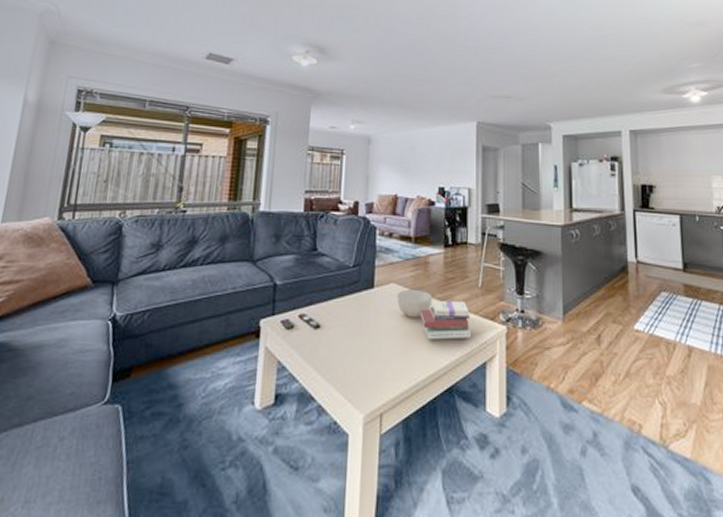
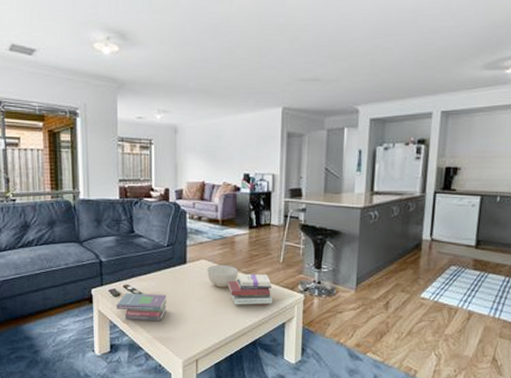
books: none [288,324,349,362] -> present [117,292,167,322]

